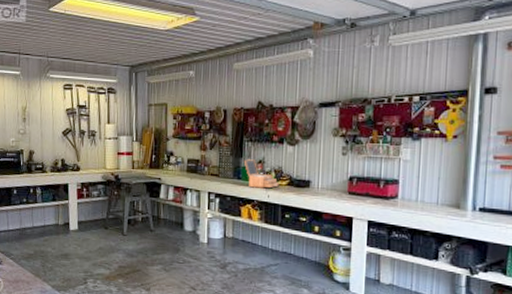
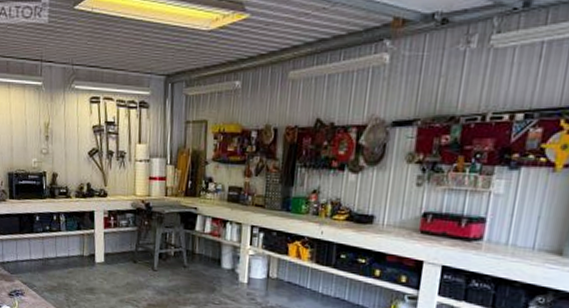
jewelry box: present [243,159,279,188] -> none [294,188,336,223]

